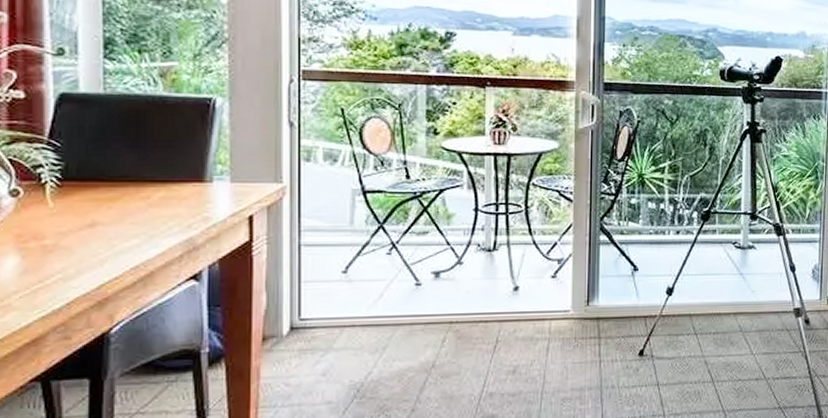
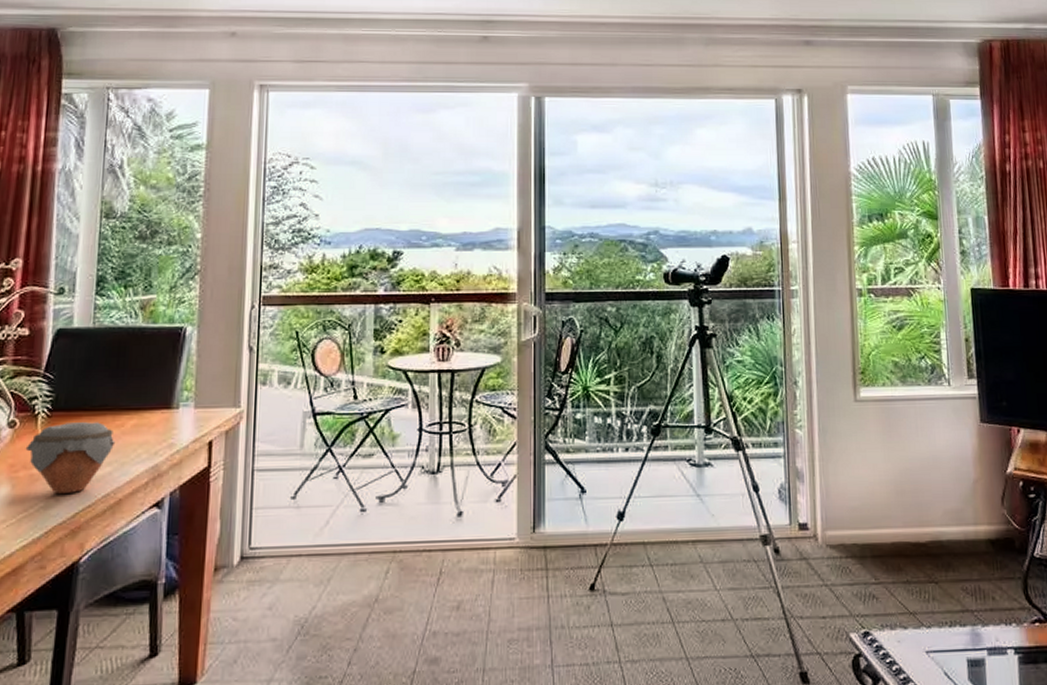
jar: none [33,193,142,265] -> present [25,422,116,493]

